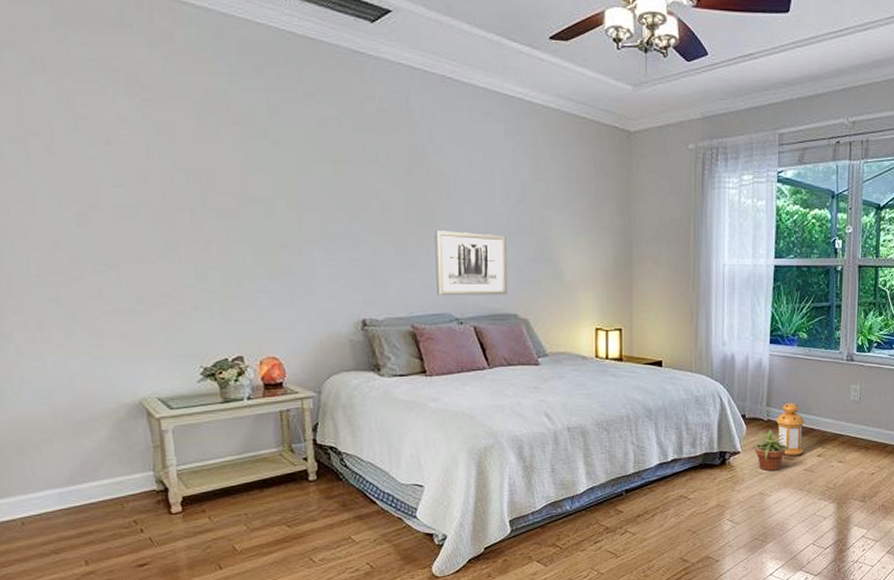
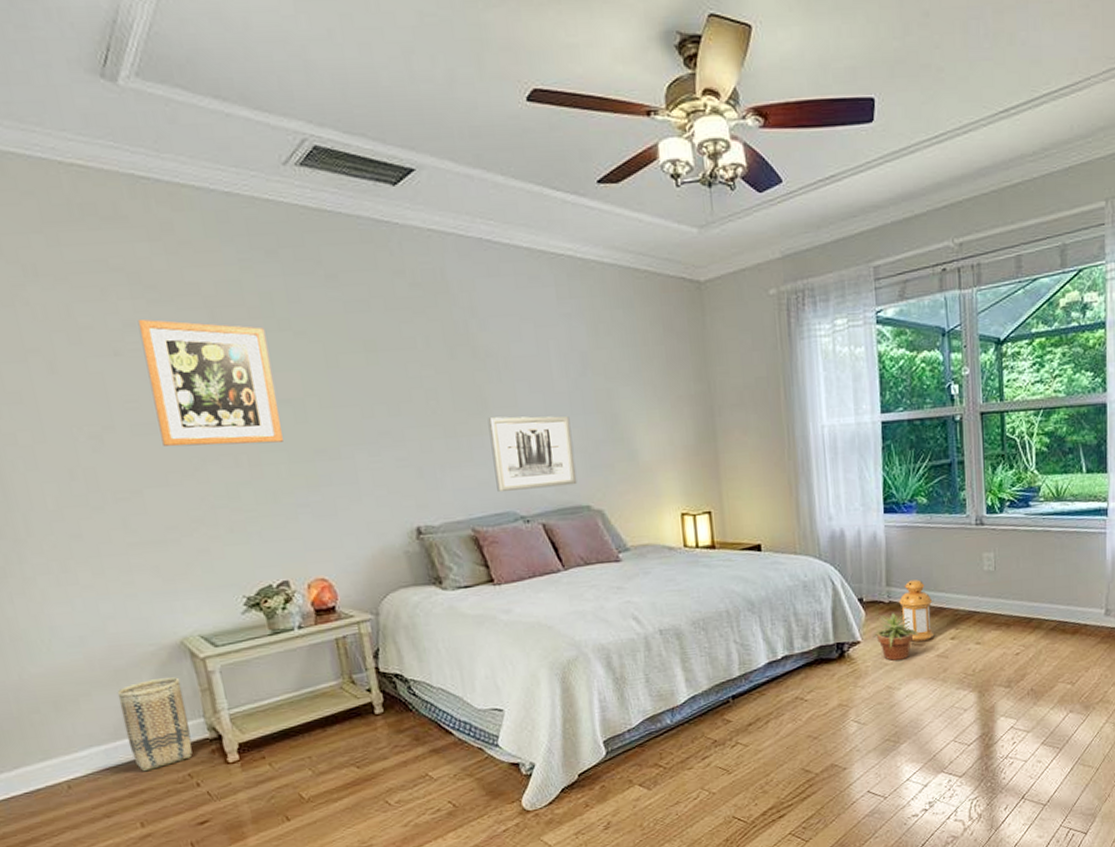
basket: none [76,432,140,516] -> present [117,677,193,772]
wall art: none [131,114,251,234] -> present [137,319,283,447]

